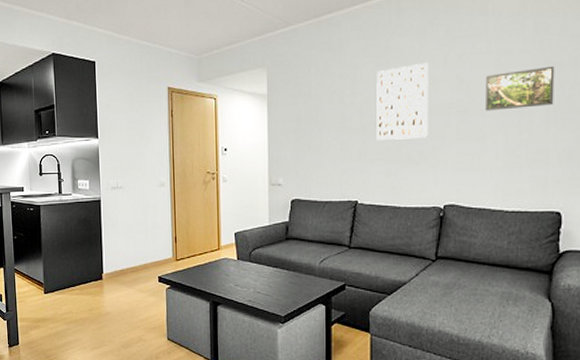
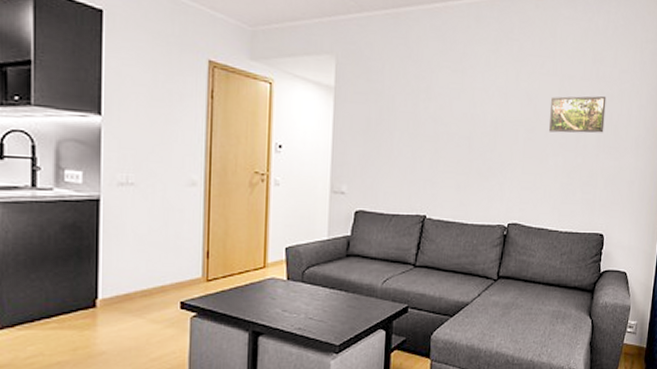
wall art: present [377,62,428,140] -> none [449,75,502,154]

